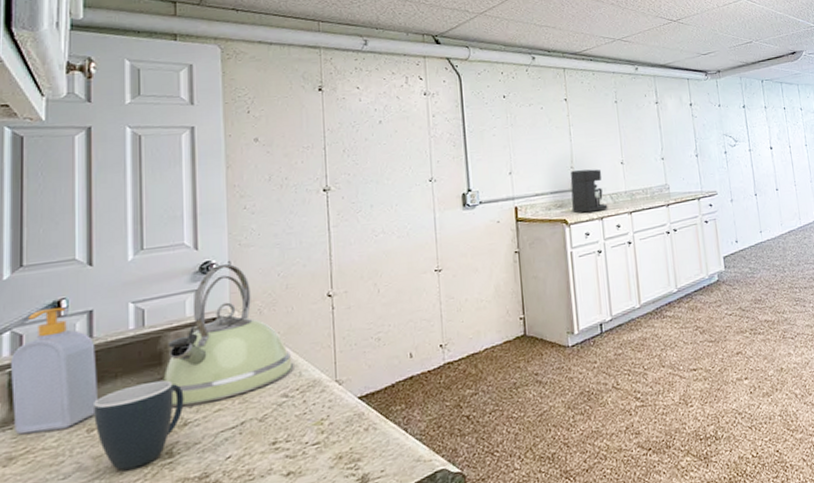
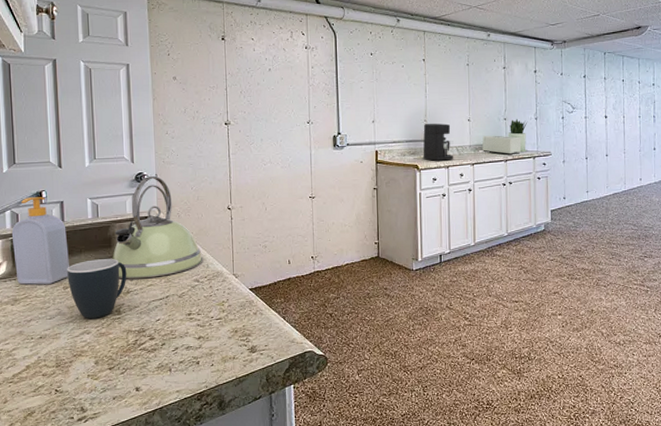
toaster: none [639,177,684,199] -> present [482,135,522,155]
planter: none [667,157,691,195] -> present [508,118,528,153]

